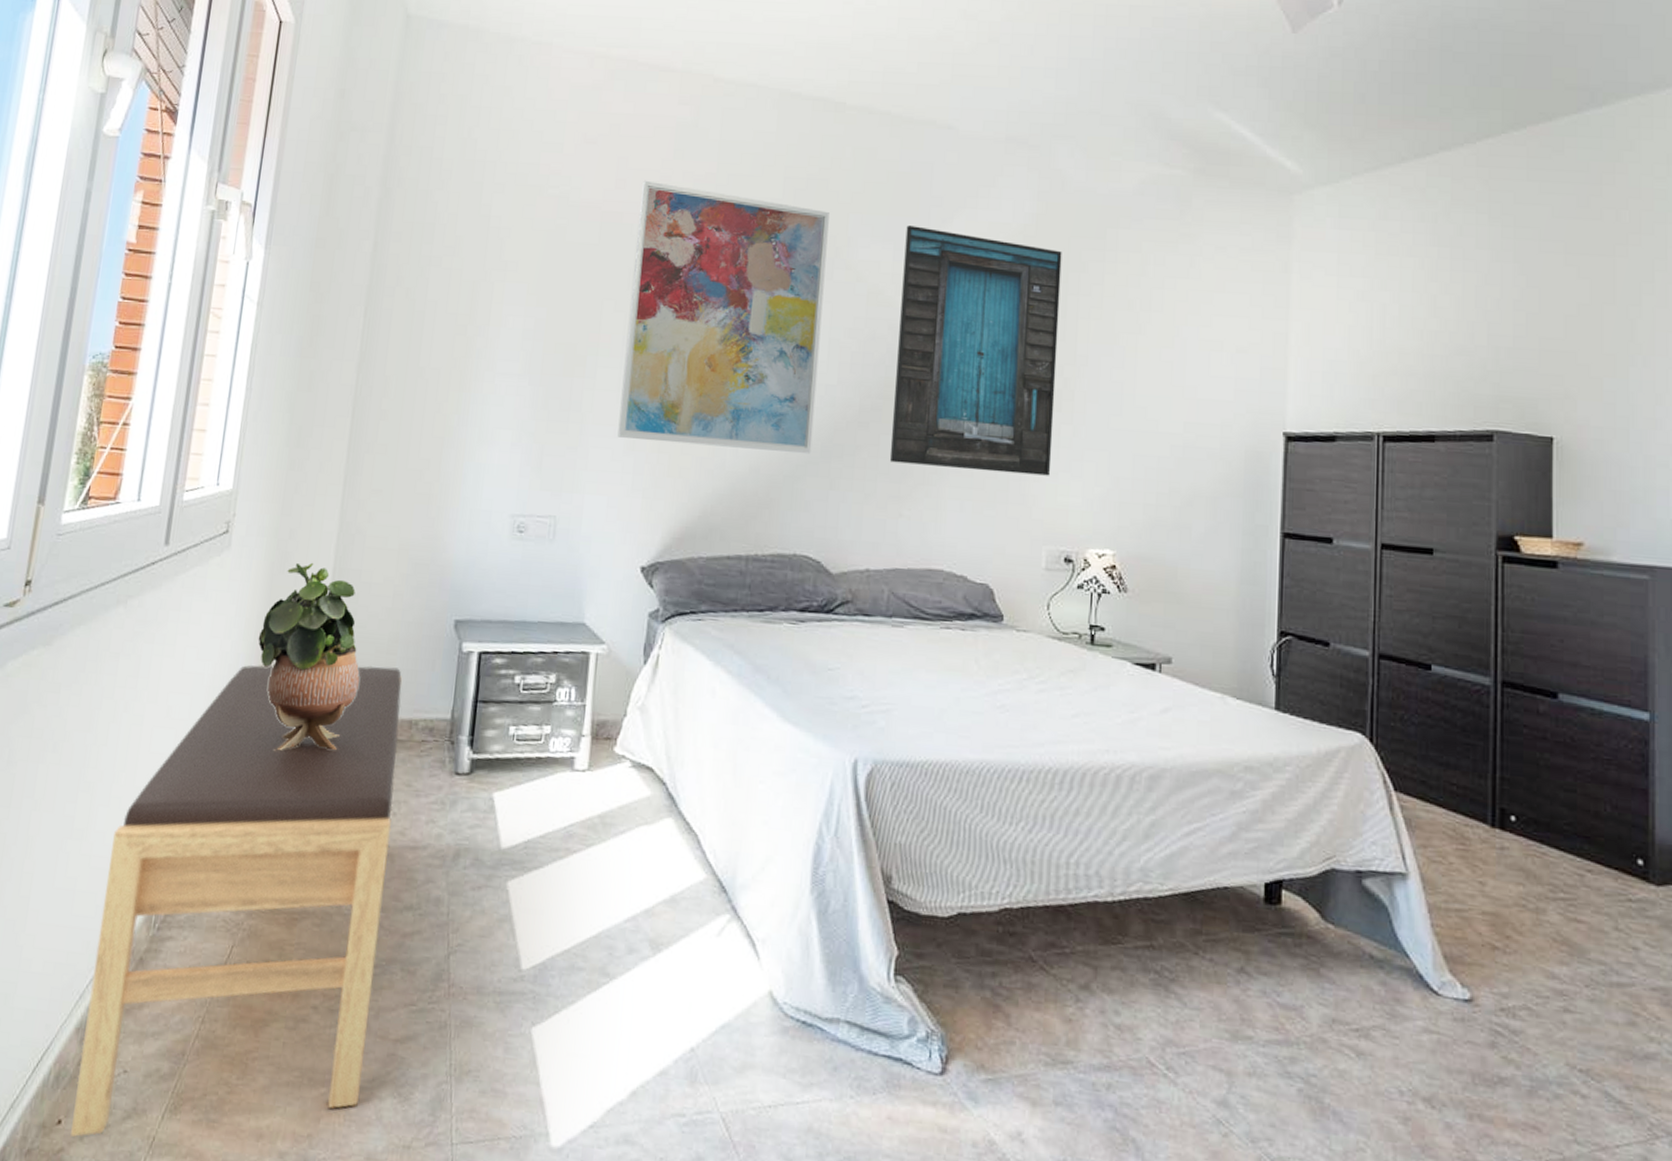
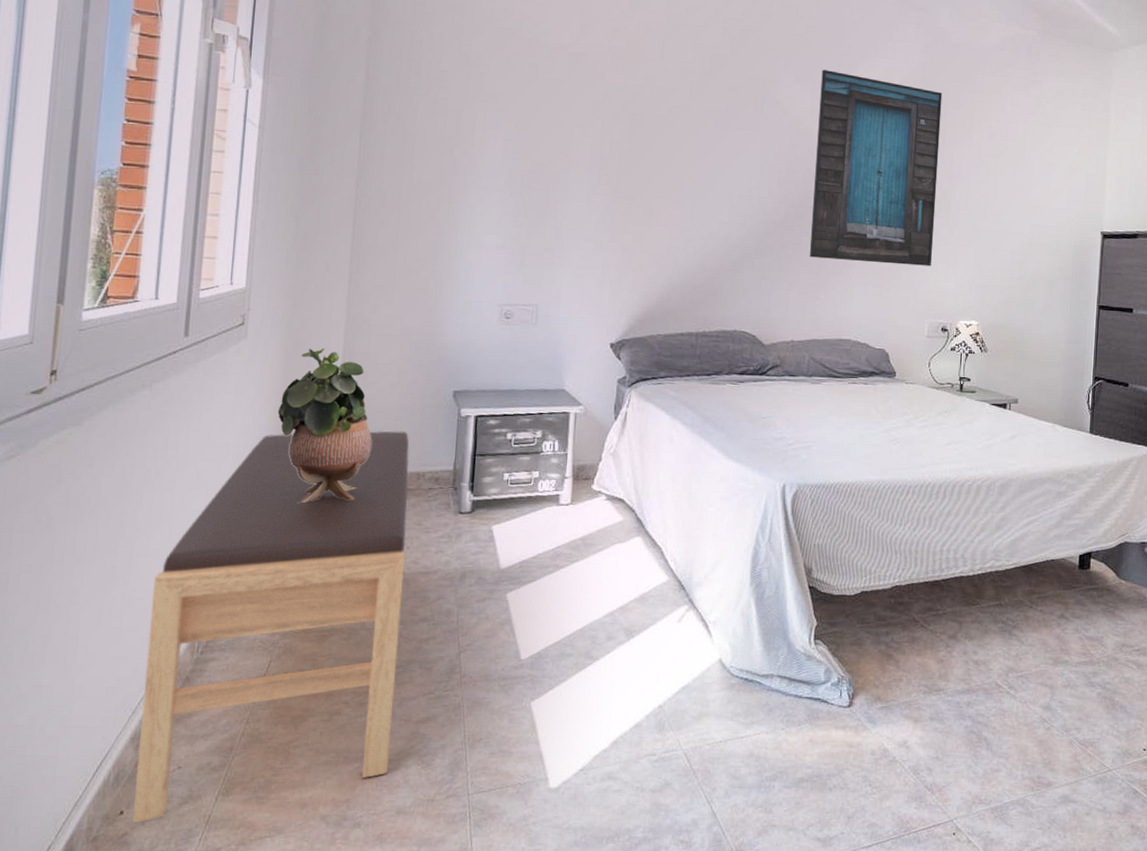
wall art: present [617,180,830,455] -> none [588,27,760,252]

